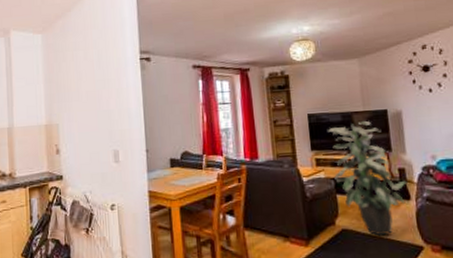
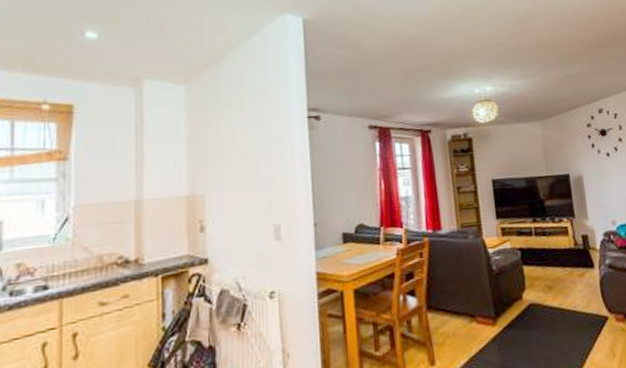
indoor plant: present [327,120,407,236] -> none [512,185,591,309]

